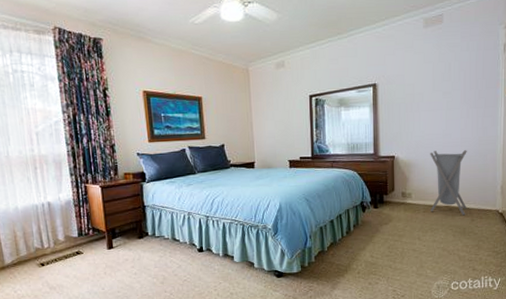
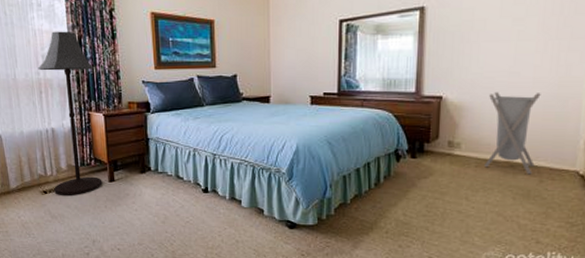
floor lamp: none [32,109,101,266] -> present [38,31,103,195]

